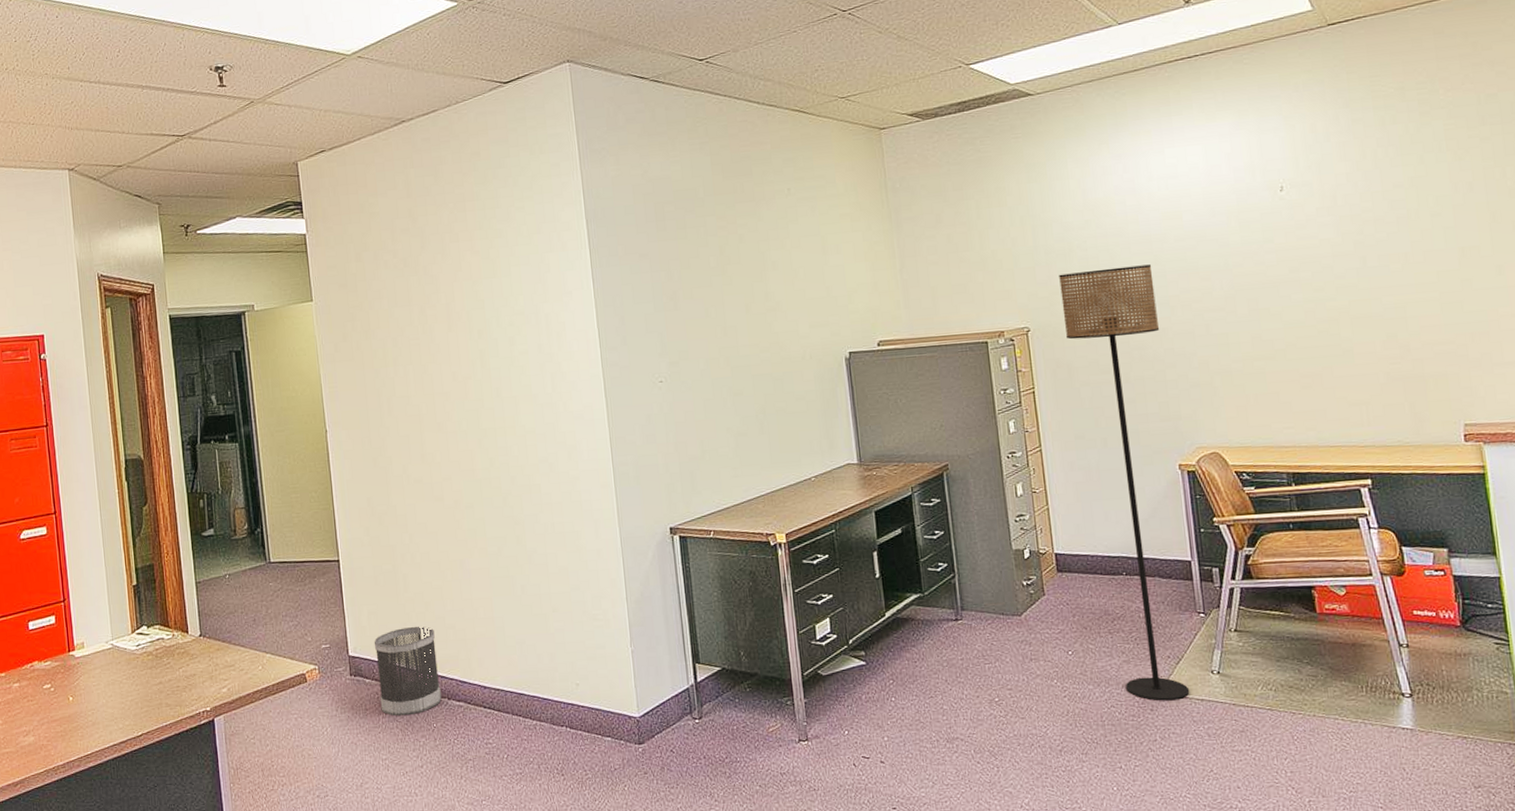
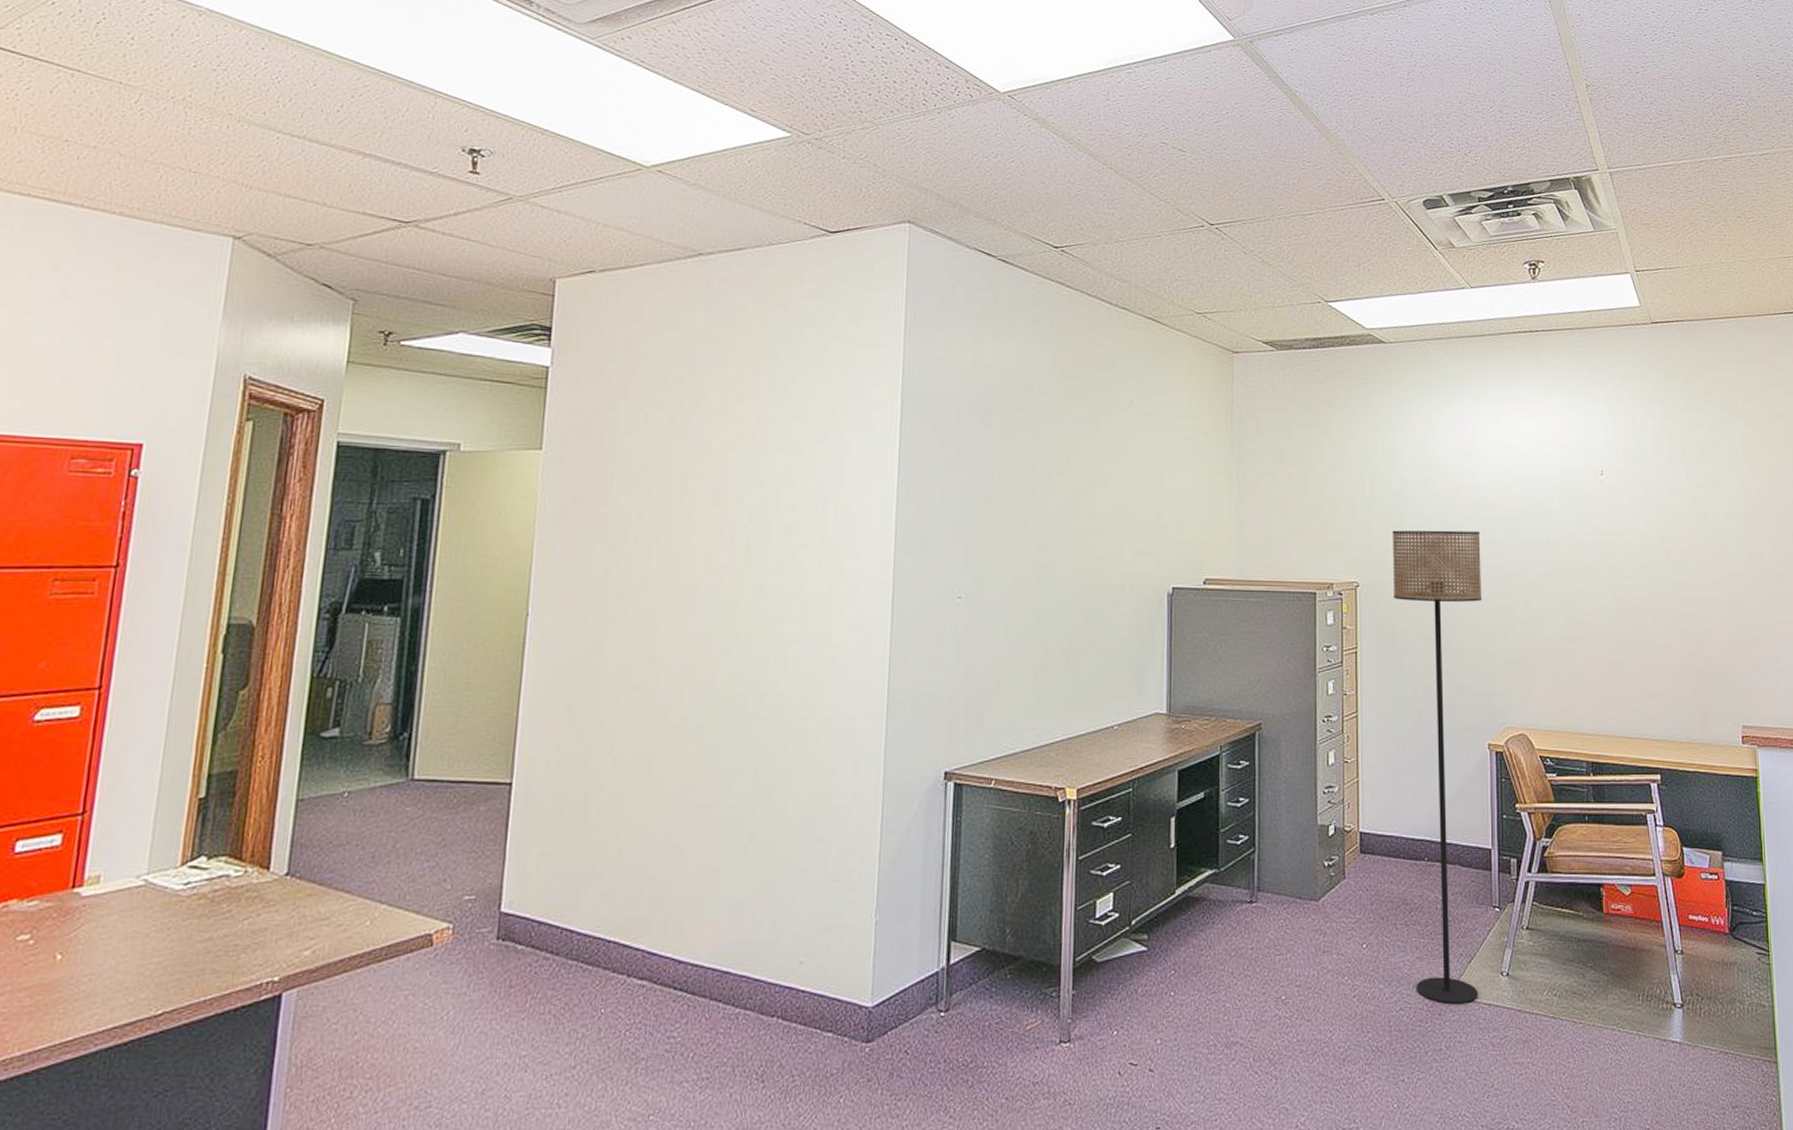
wastebasket: present [373,626,442,716] -> none [531,876,625,997]

